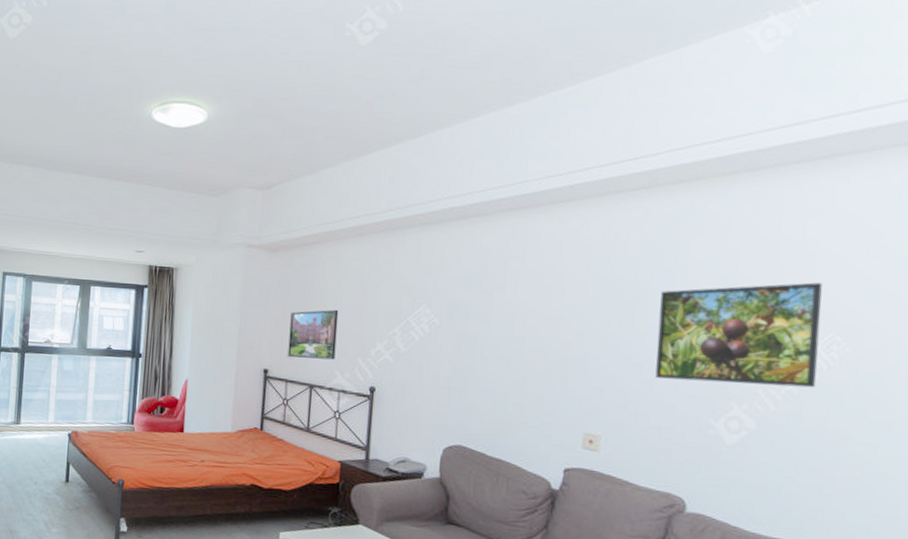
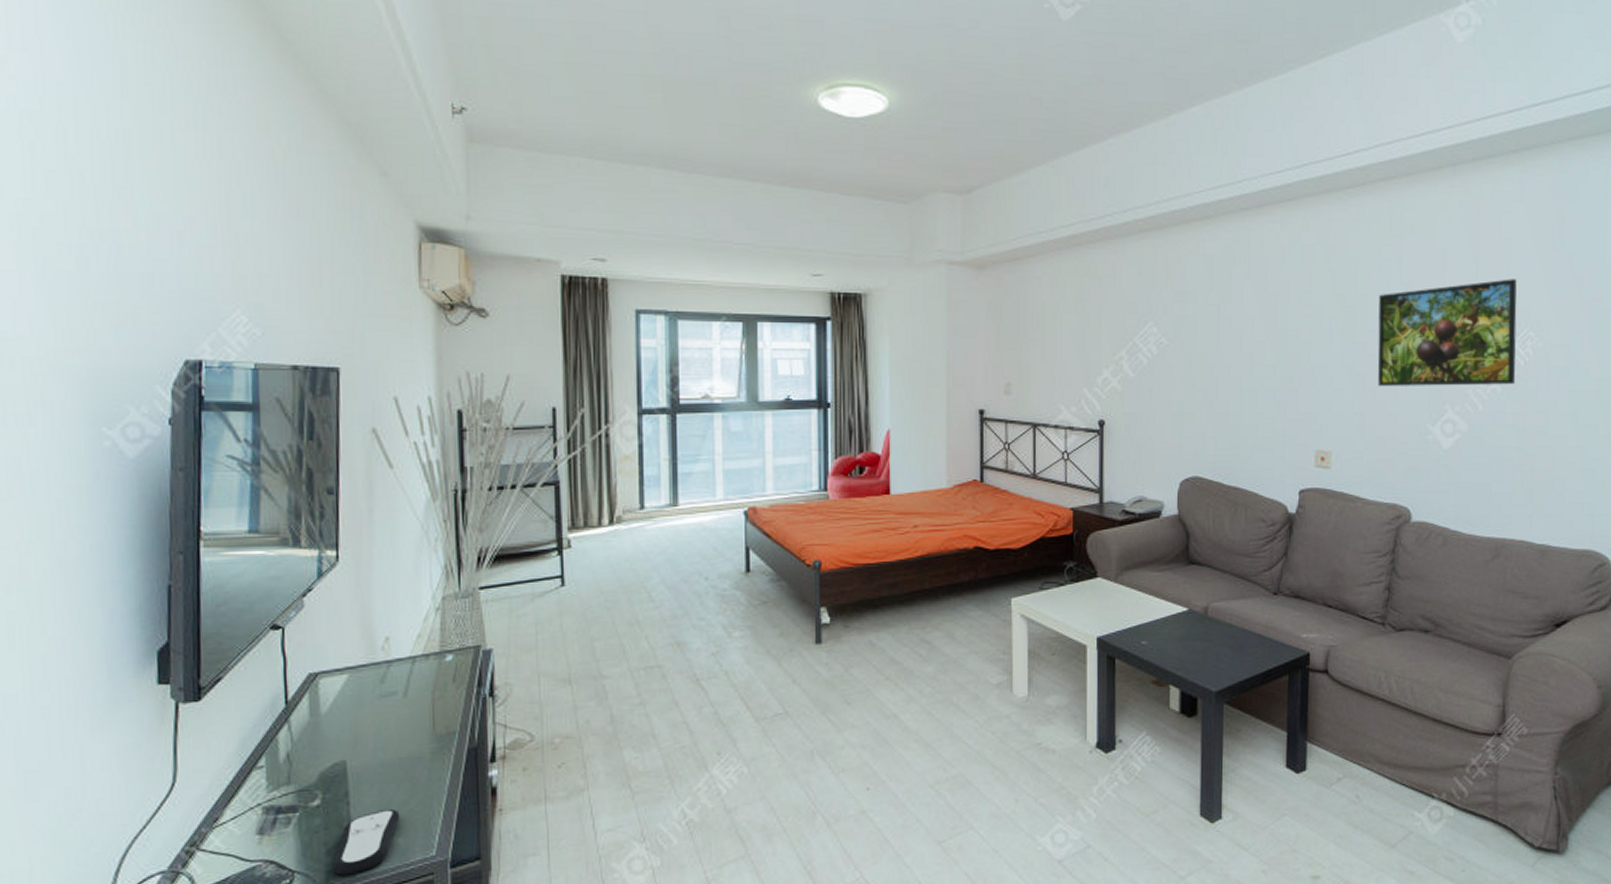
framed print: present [287,309,339,360] -> none [1005,334,1059,393]

